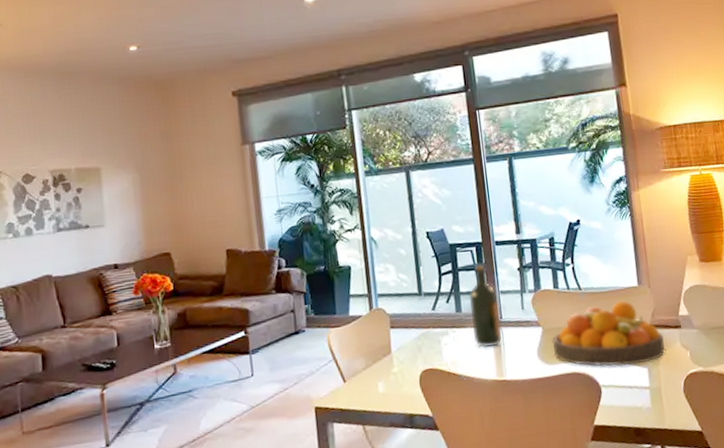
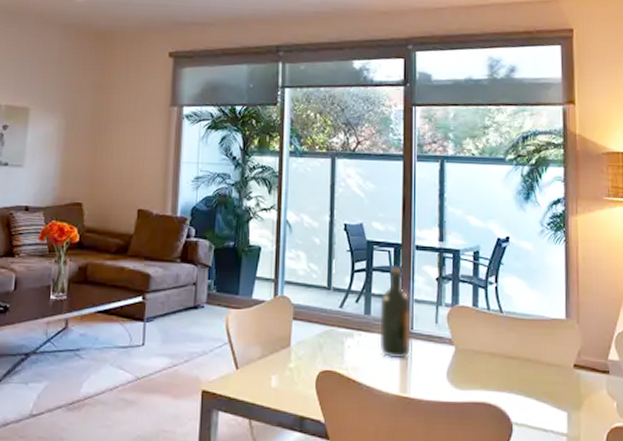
fruit bowl: present [552,300,665,367] -> none [464,332,589,406]

